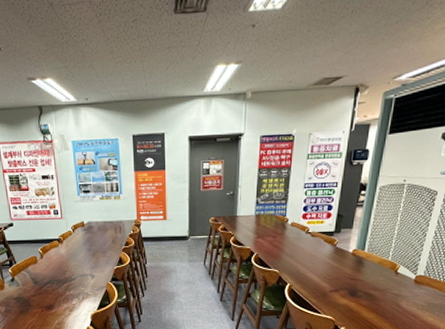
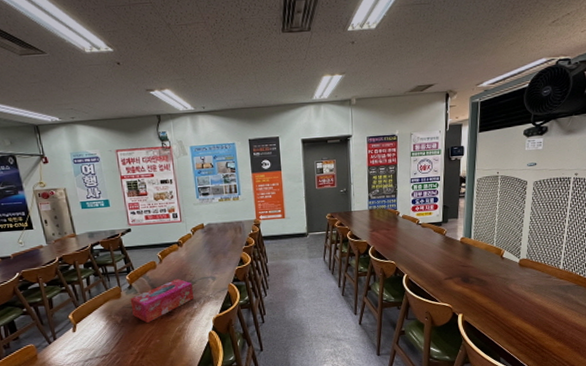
tissue box: none [12,274,73,315] -> present [130,278,194,324]

